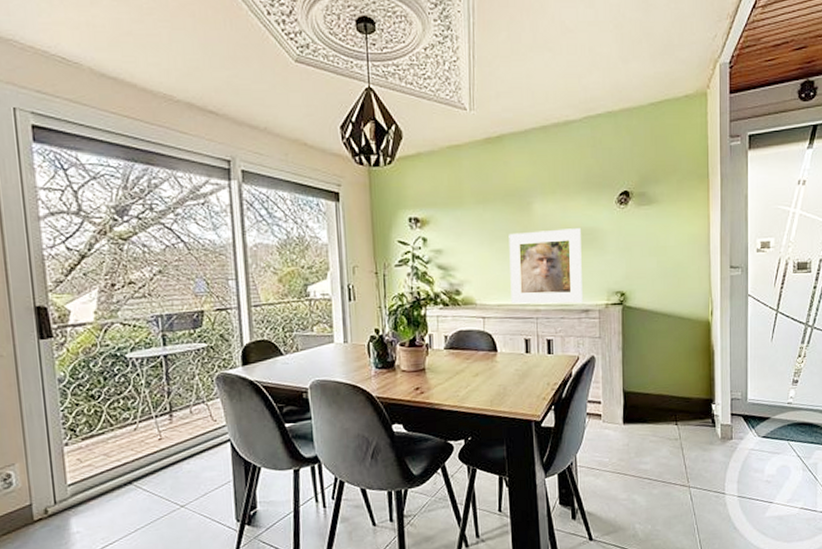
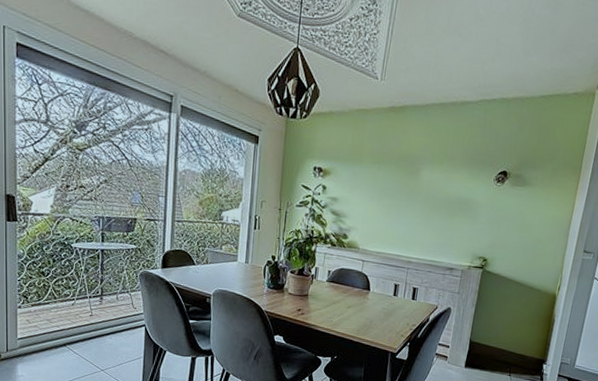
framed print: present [509,228,583,304] -> none [388,193,459,262]

